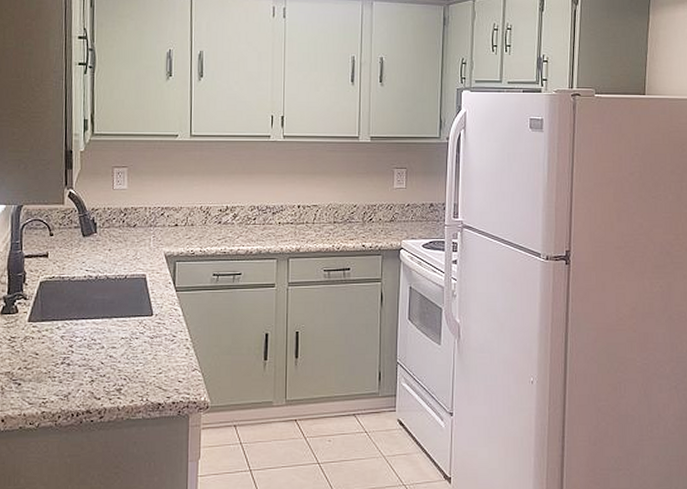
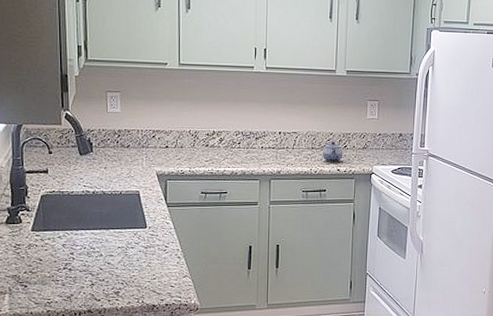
teapot: none [346,214,369,238] -> present [323,141,343,163]

